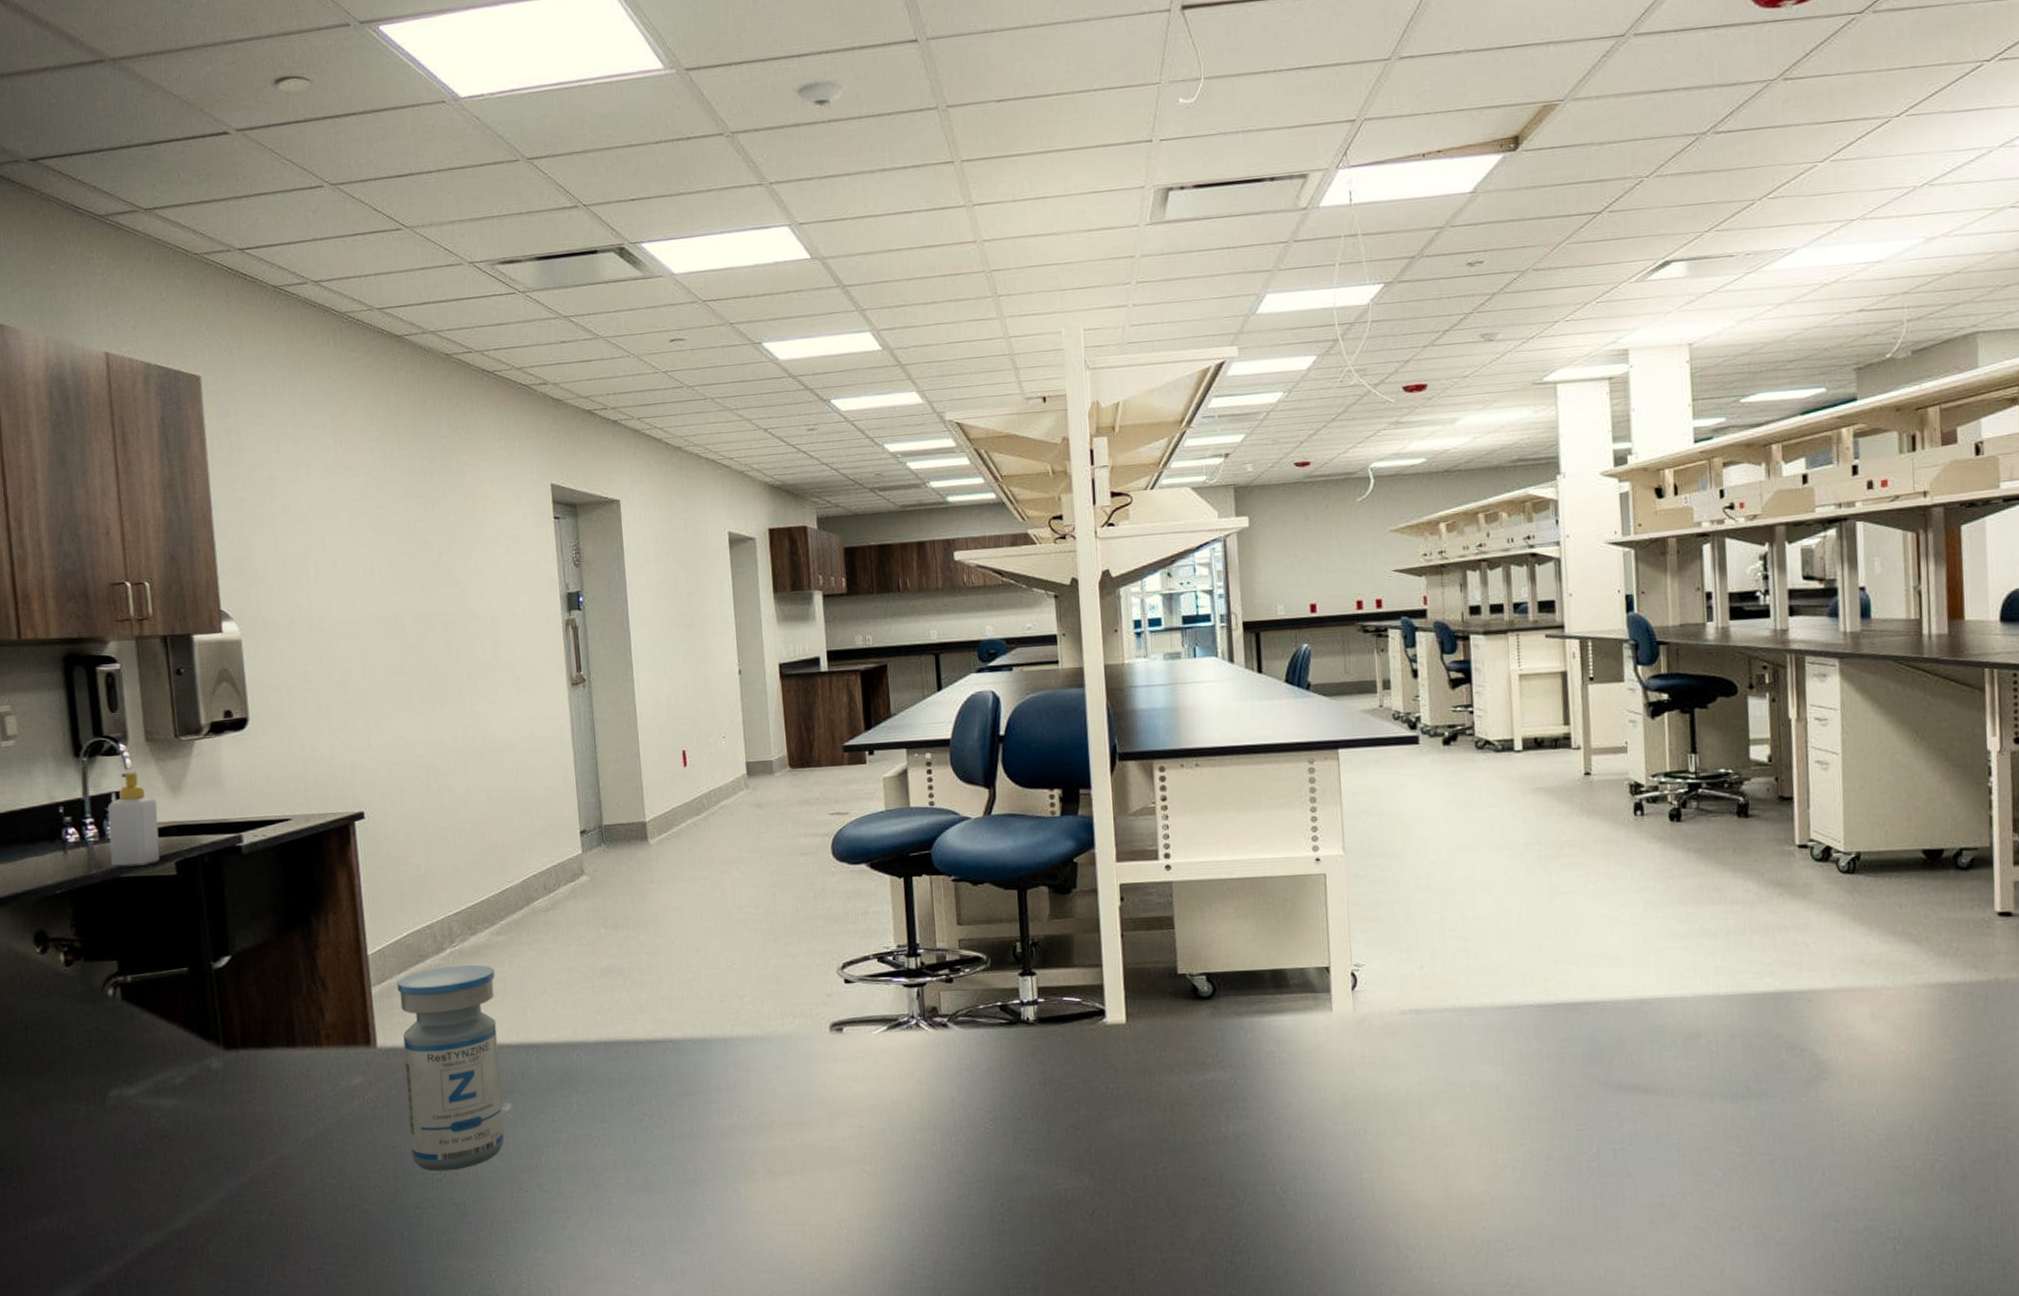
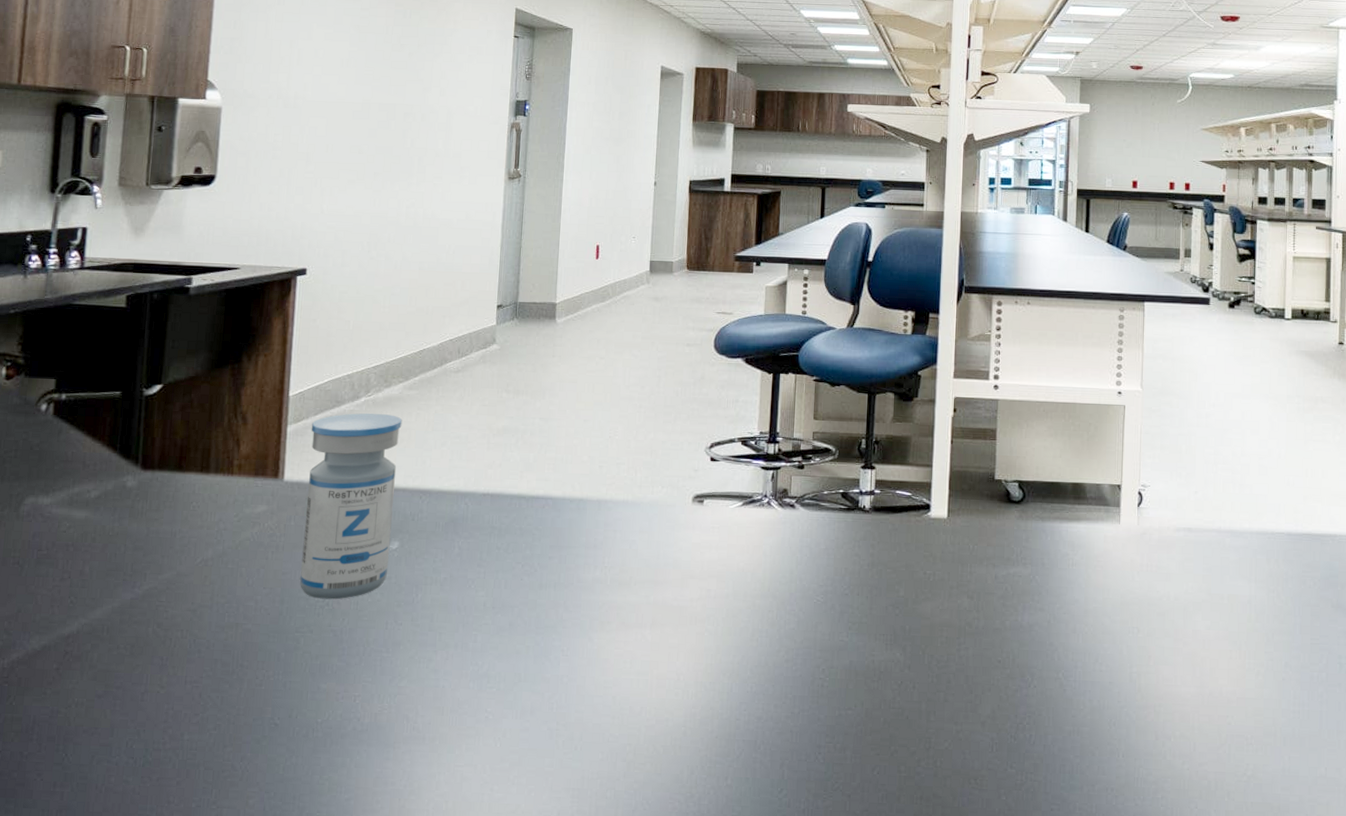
soap bottle: present [108,772,160,867] -> none [66,211,119,297]

